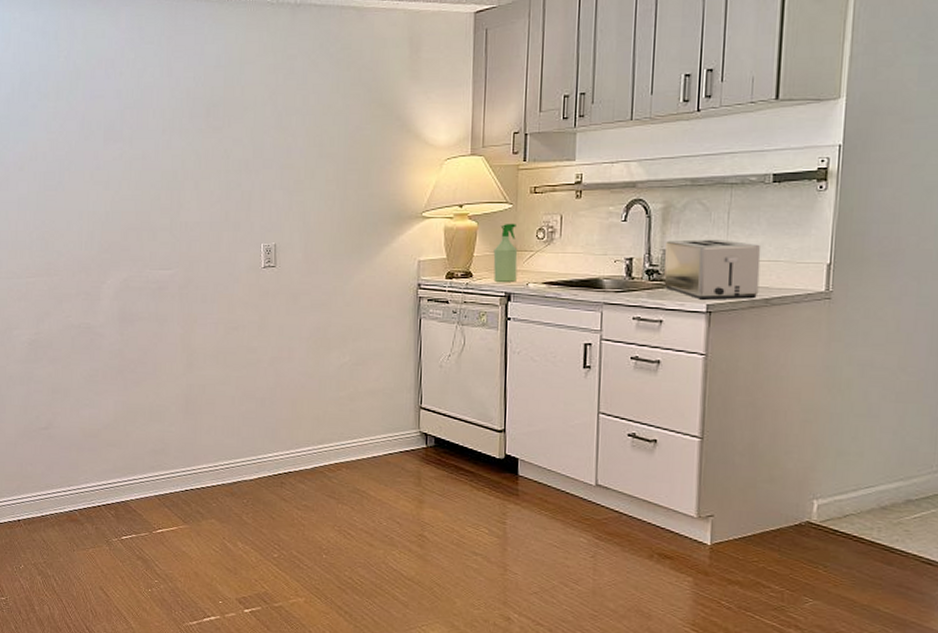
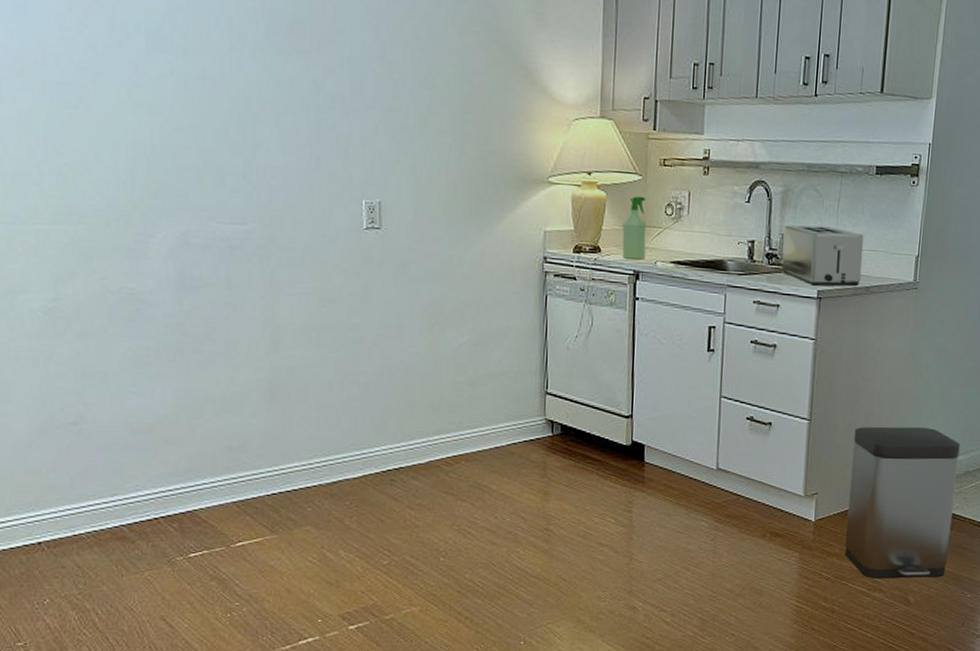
pedal bin: none [749,446,897,619] -> present [844,426,960,579]

